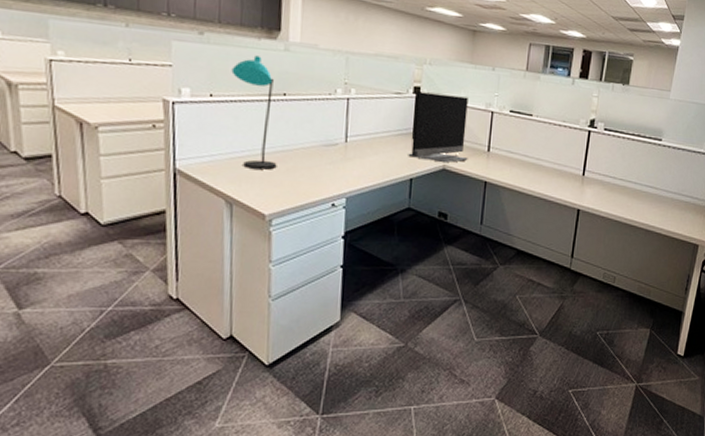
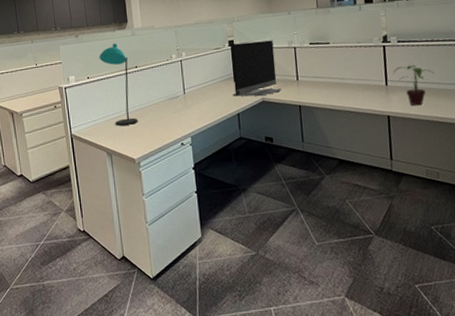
potted plant: none [591,157,634,204] -> present [392,64,435,106]

